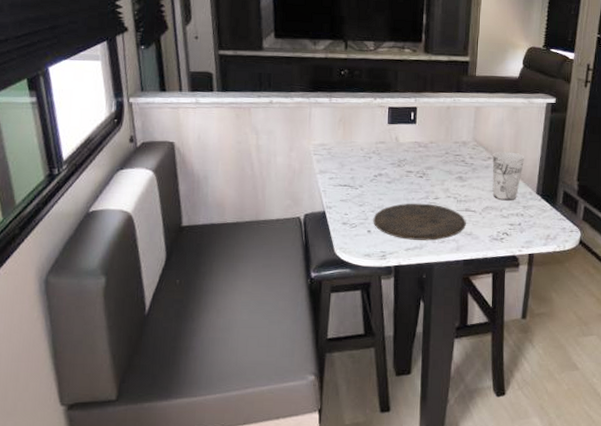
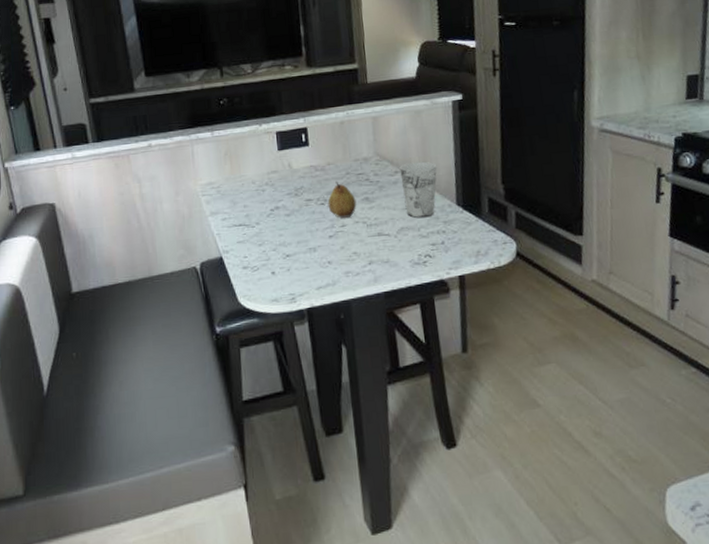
plate: present [373,203,466,241] -> none [276,233,381,277]
fruit: none [425,158,451,192] -> present [327,181,357,218]

